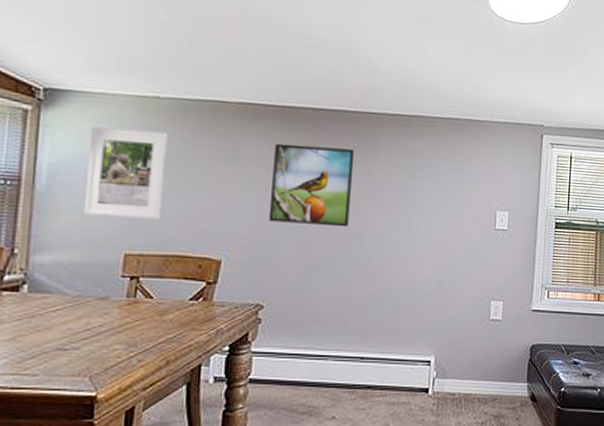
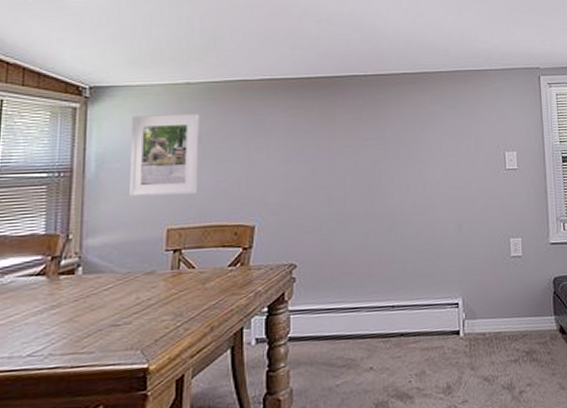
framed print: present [268,143,355,228] -> none [294,110,369,185]

